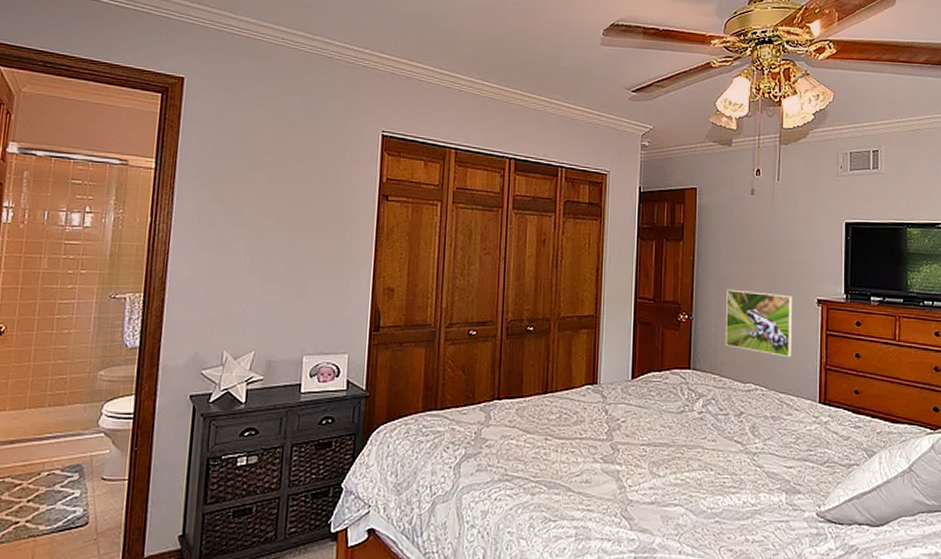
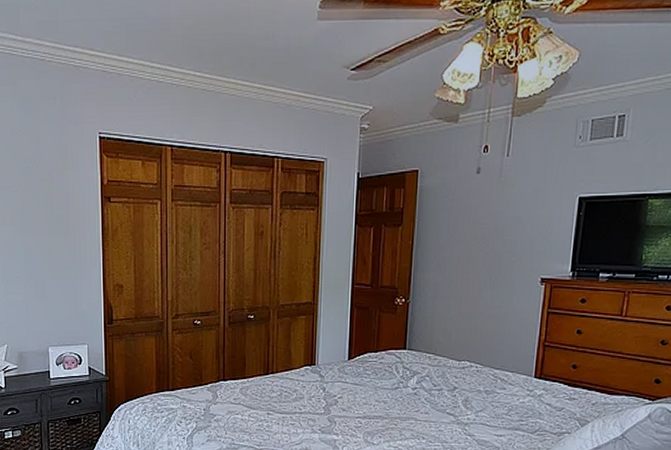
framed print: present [724,289,793,358] -> none [441,272,515,336]

